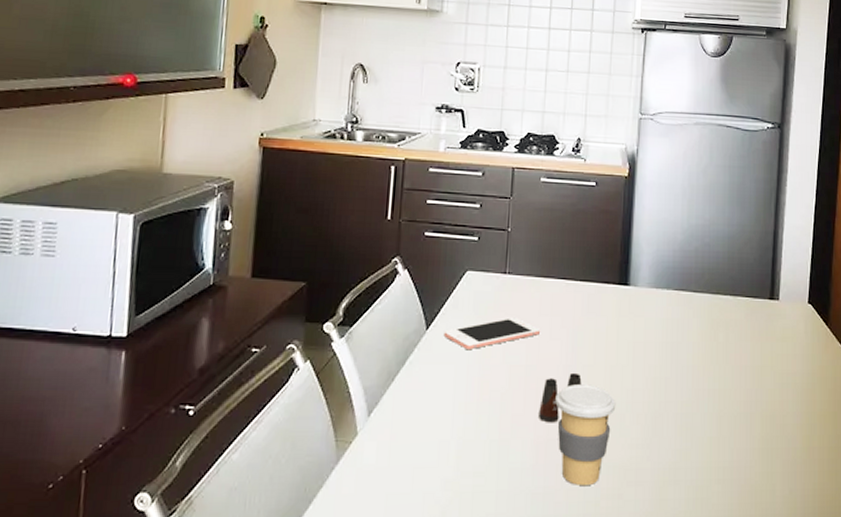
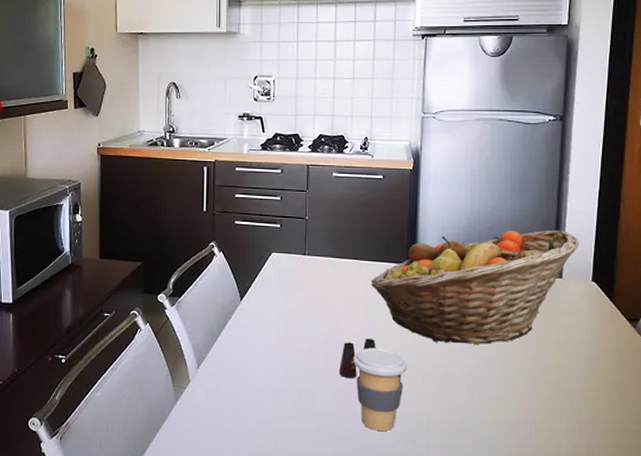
cell phone: present [443,317,540,351] -> none [255,291,337,318]
fruit basket: none [579,246,796,377] -> present [371,230,580,344]

